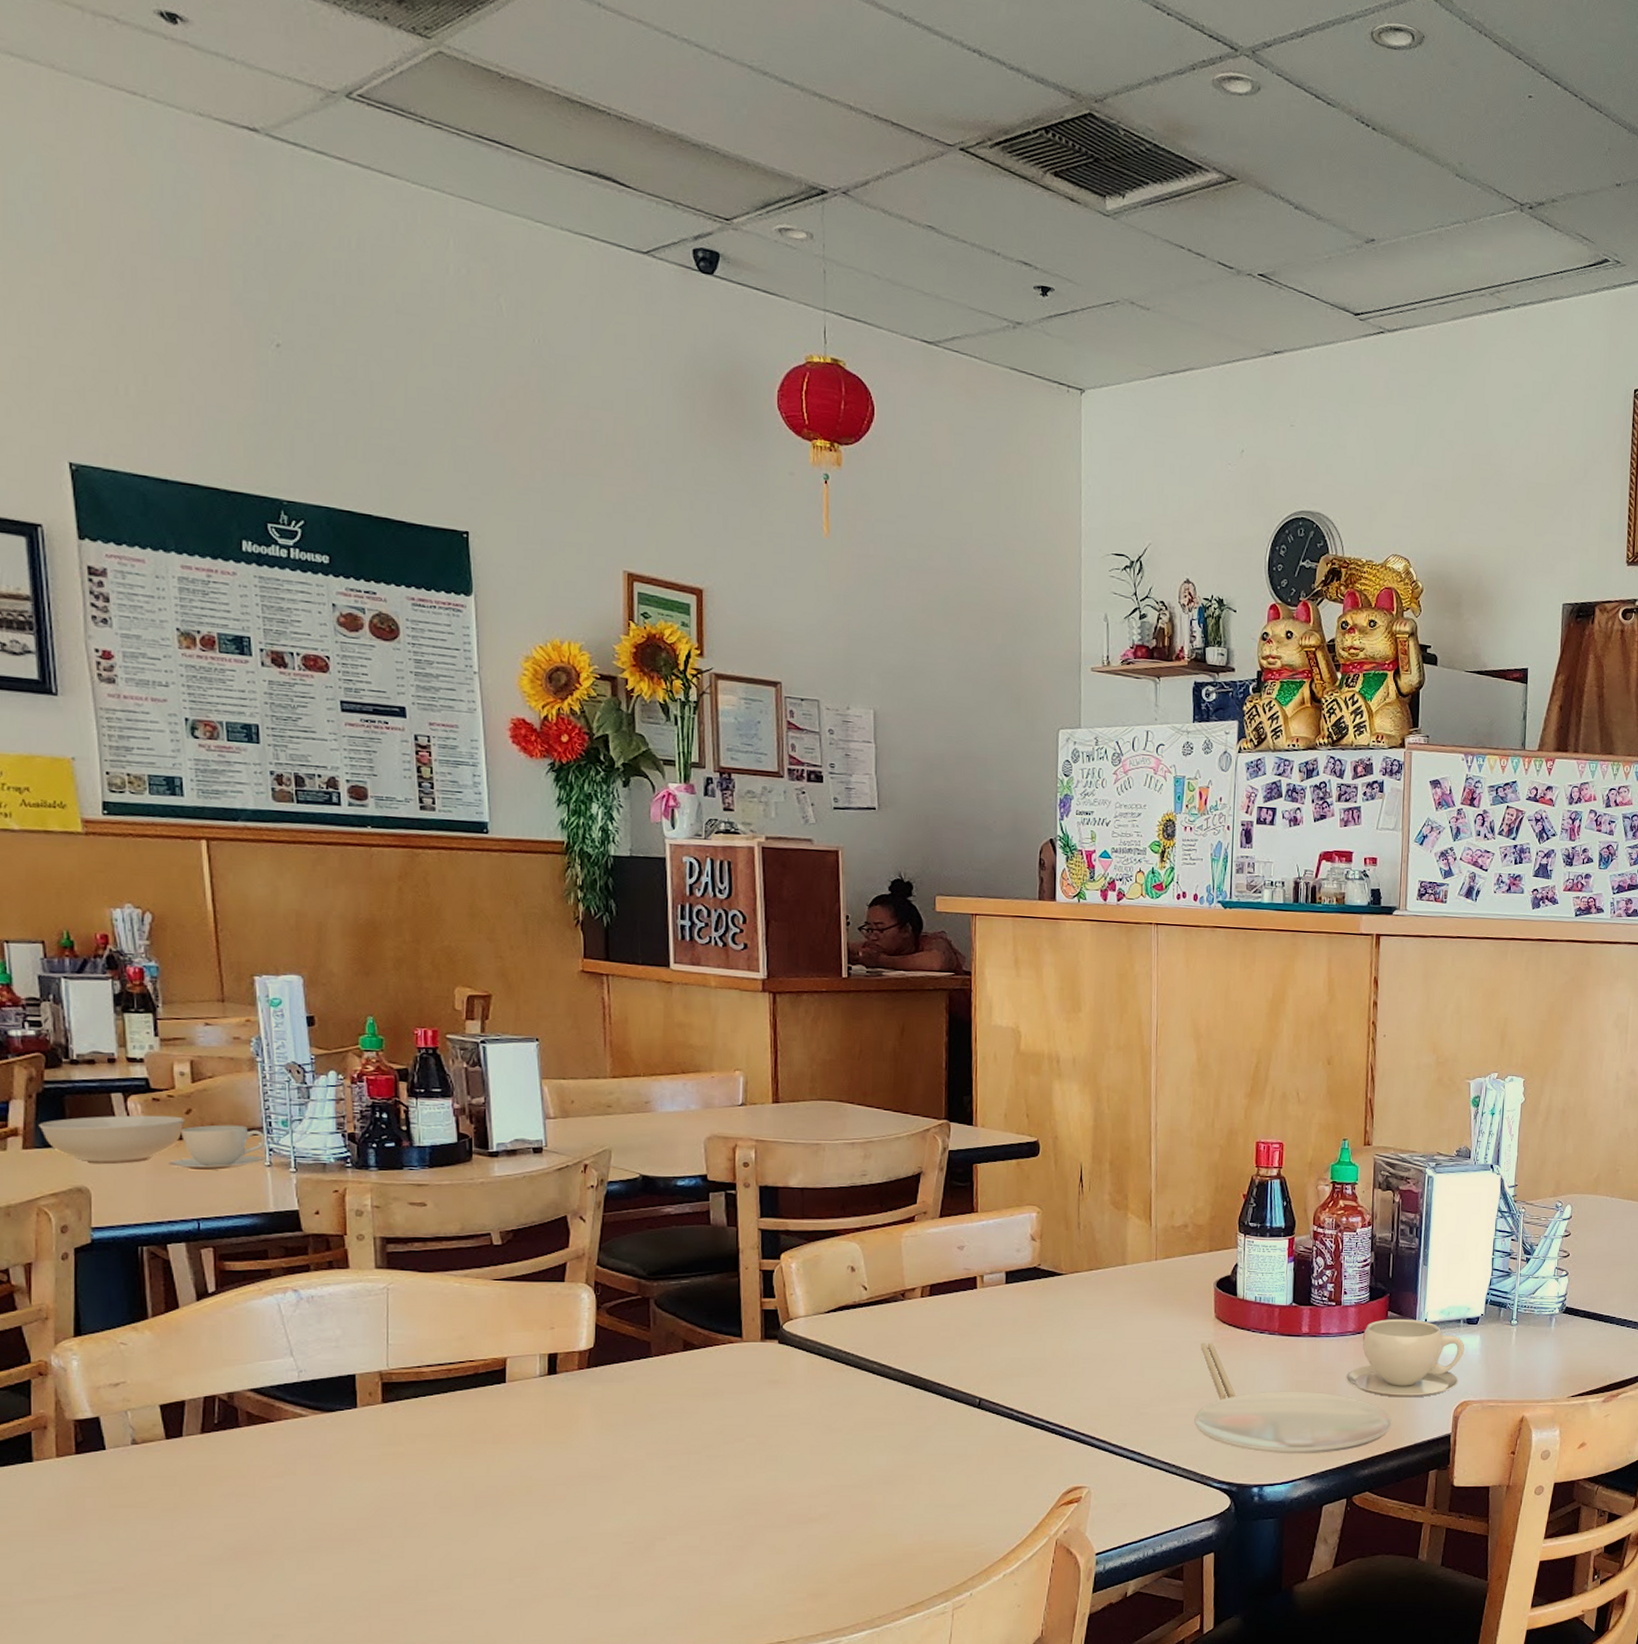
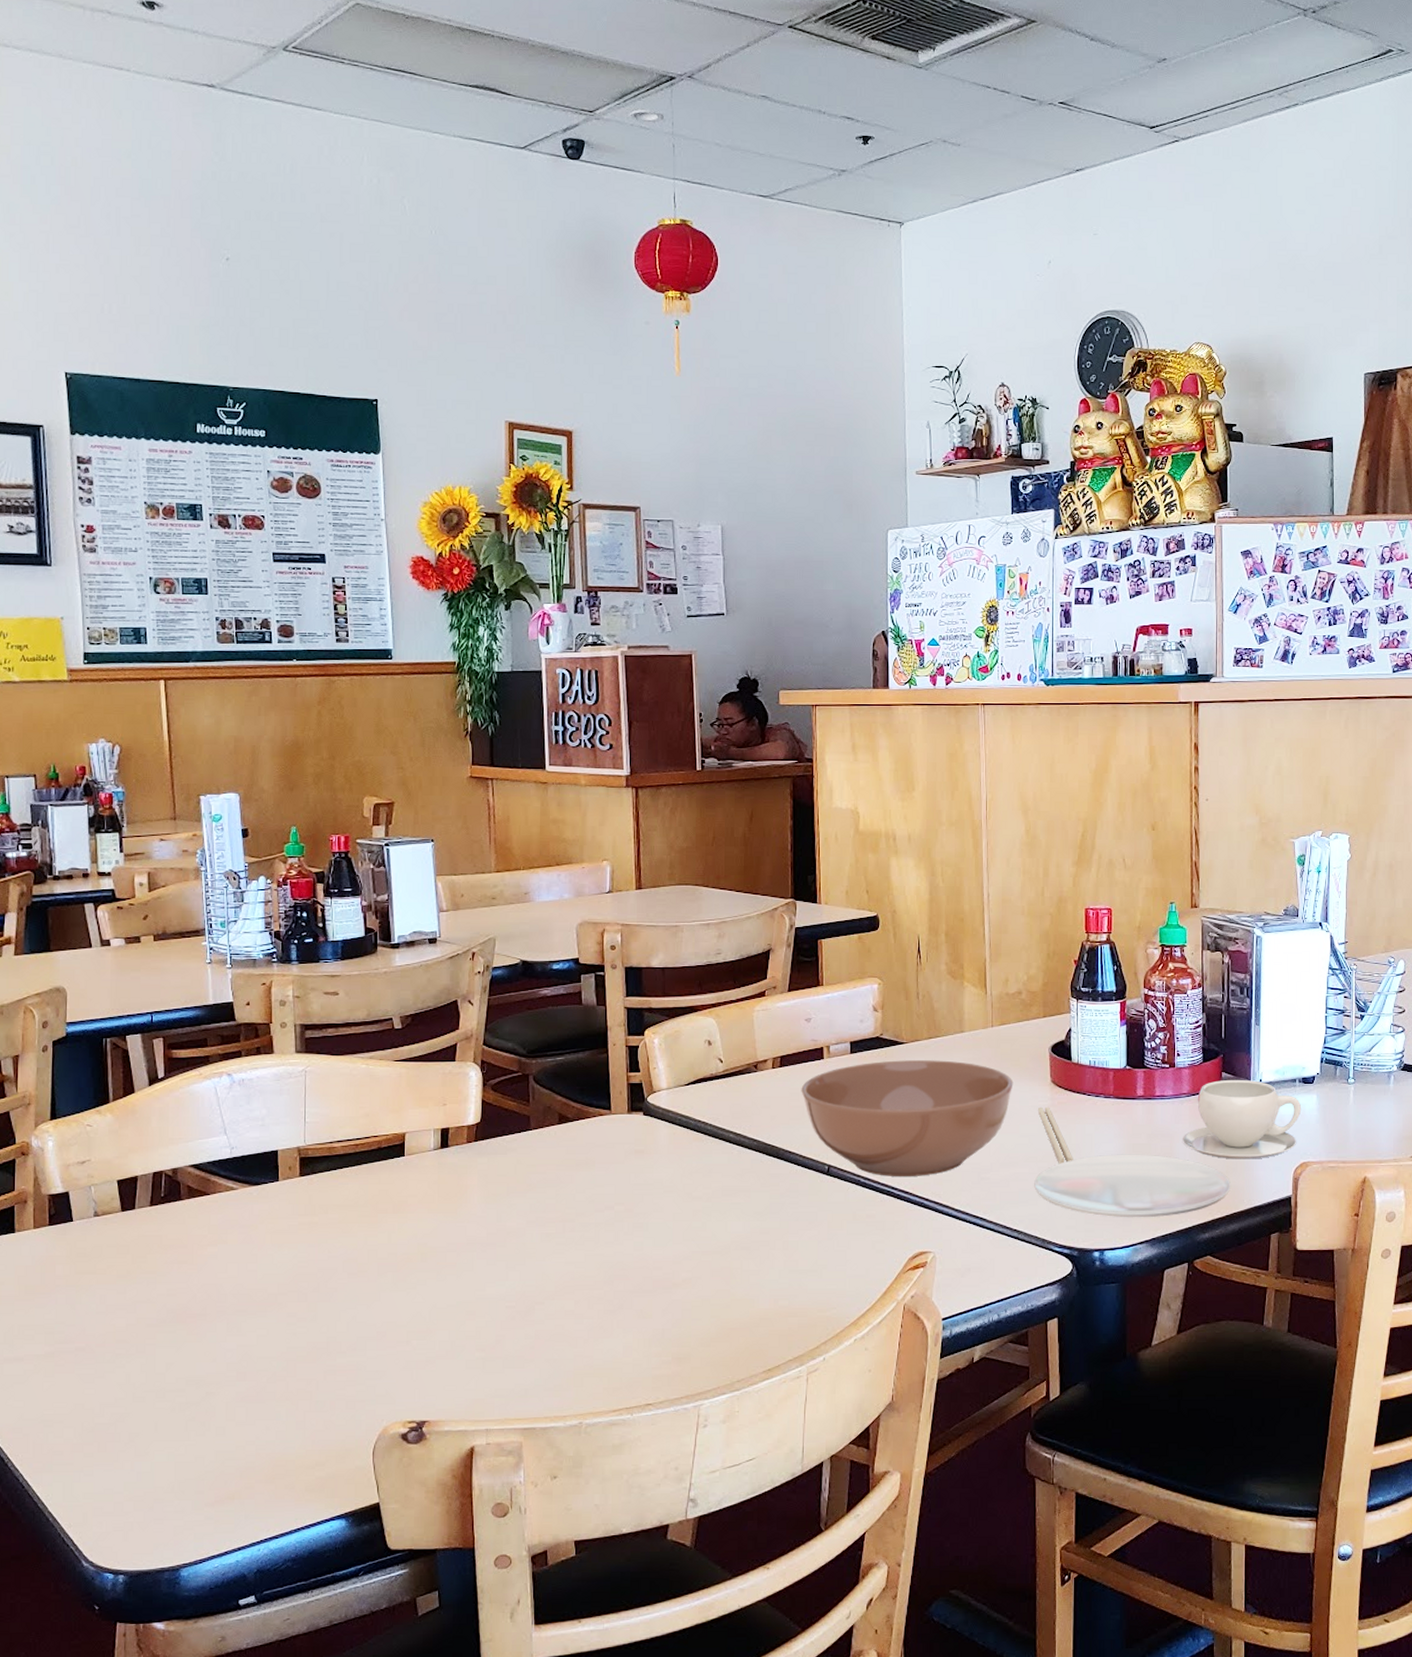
bowl: present [38,1115,185,1165] -> none [27,921,143,967]
teacup: present [168,1124,267,1171] -> none [128,928,208,969]
bowl: none [952,1292,1177,1411] -> present [801,1060,1014,1176]

